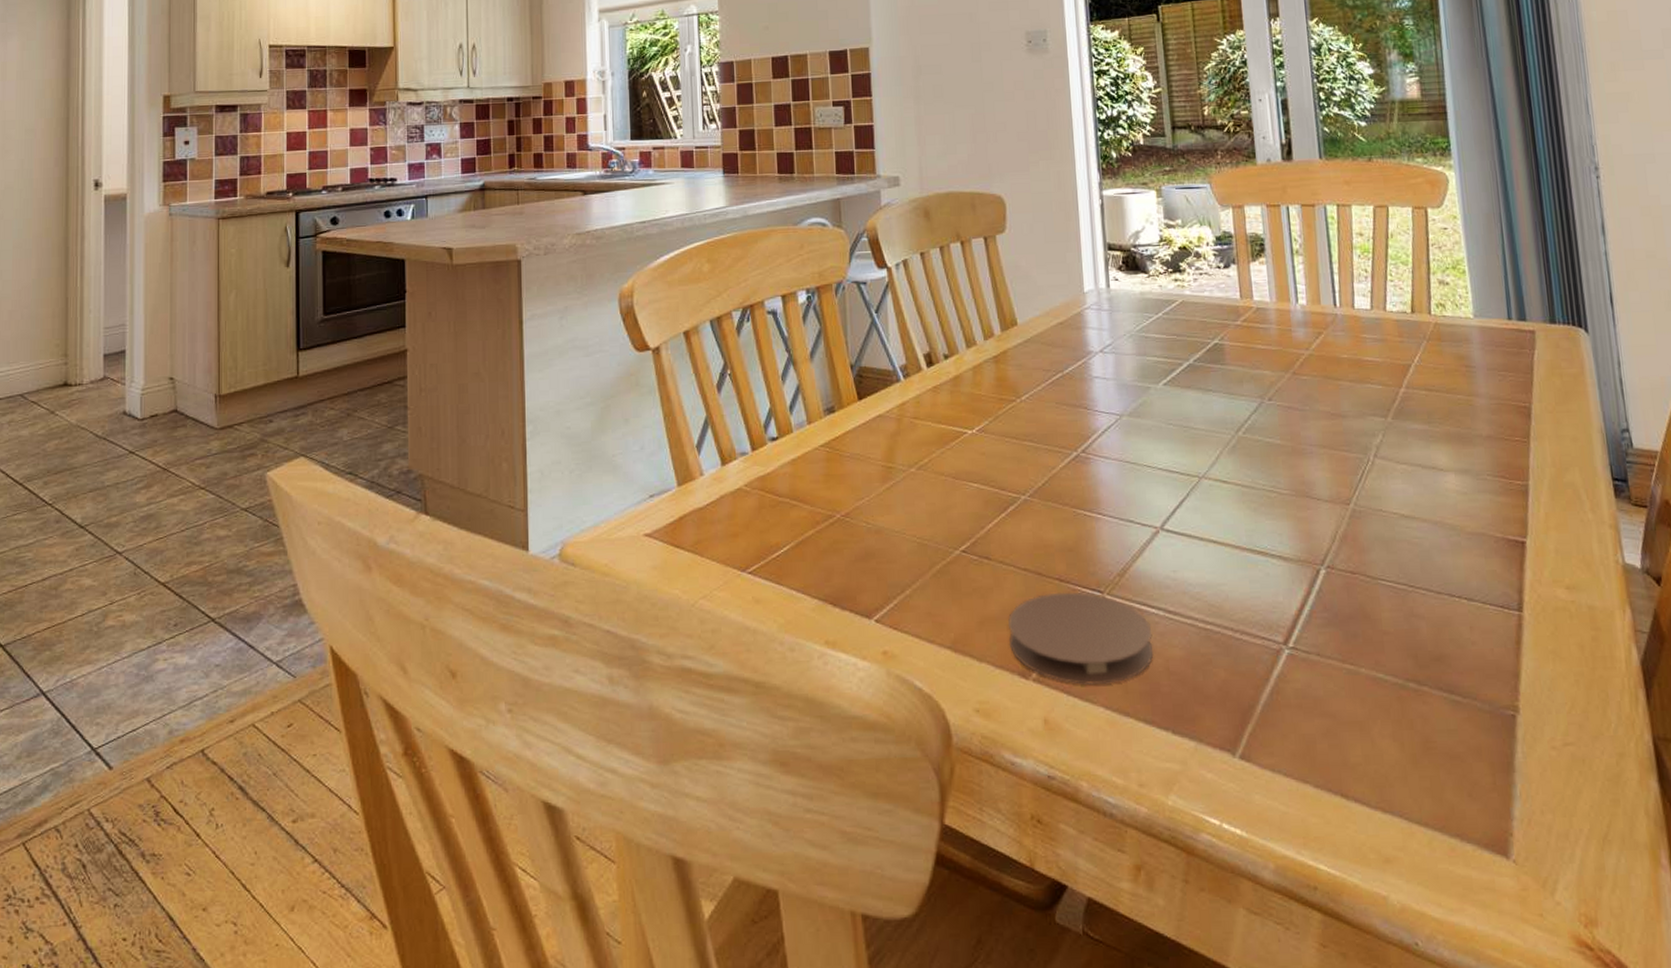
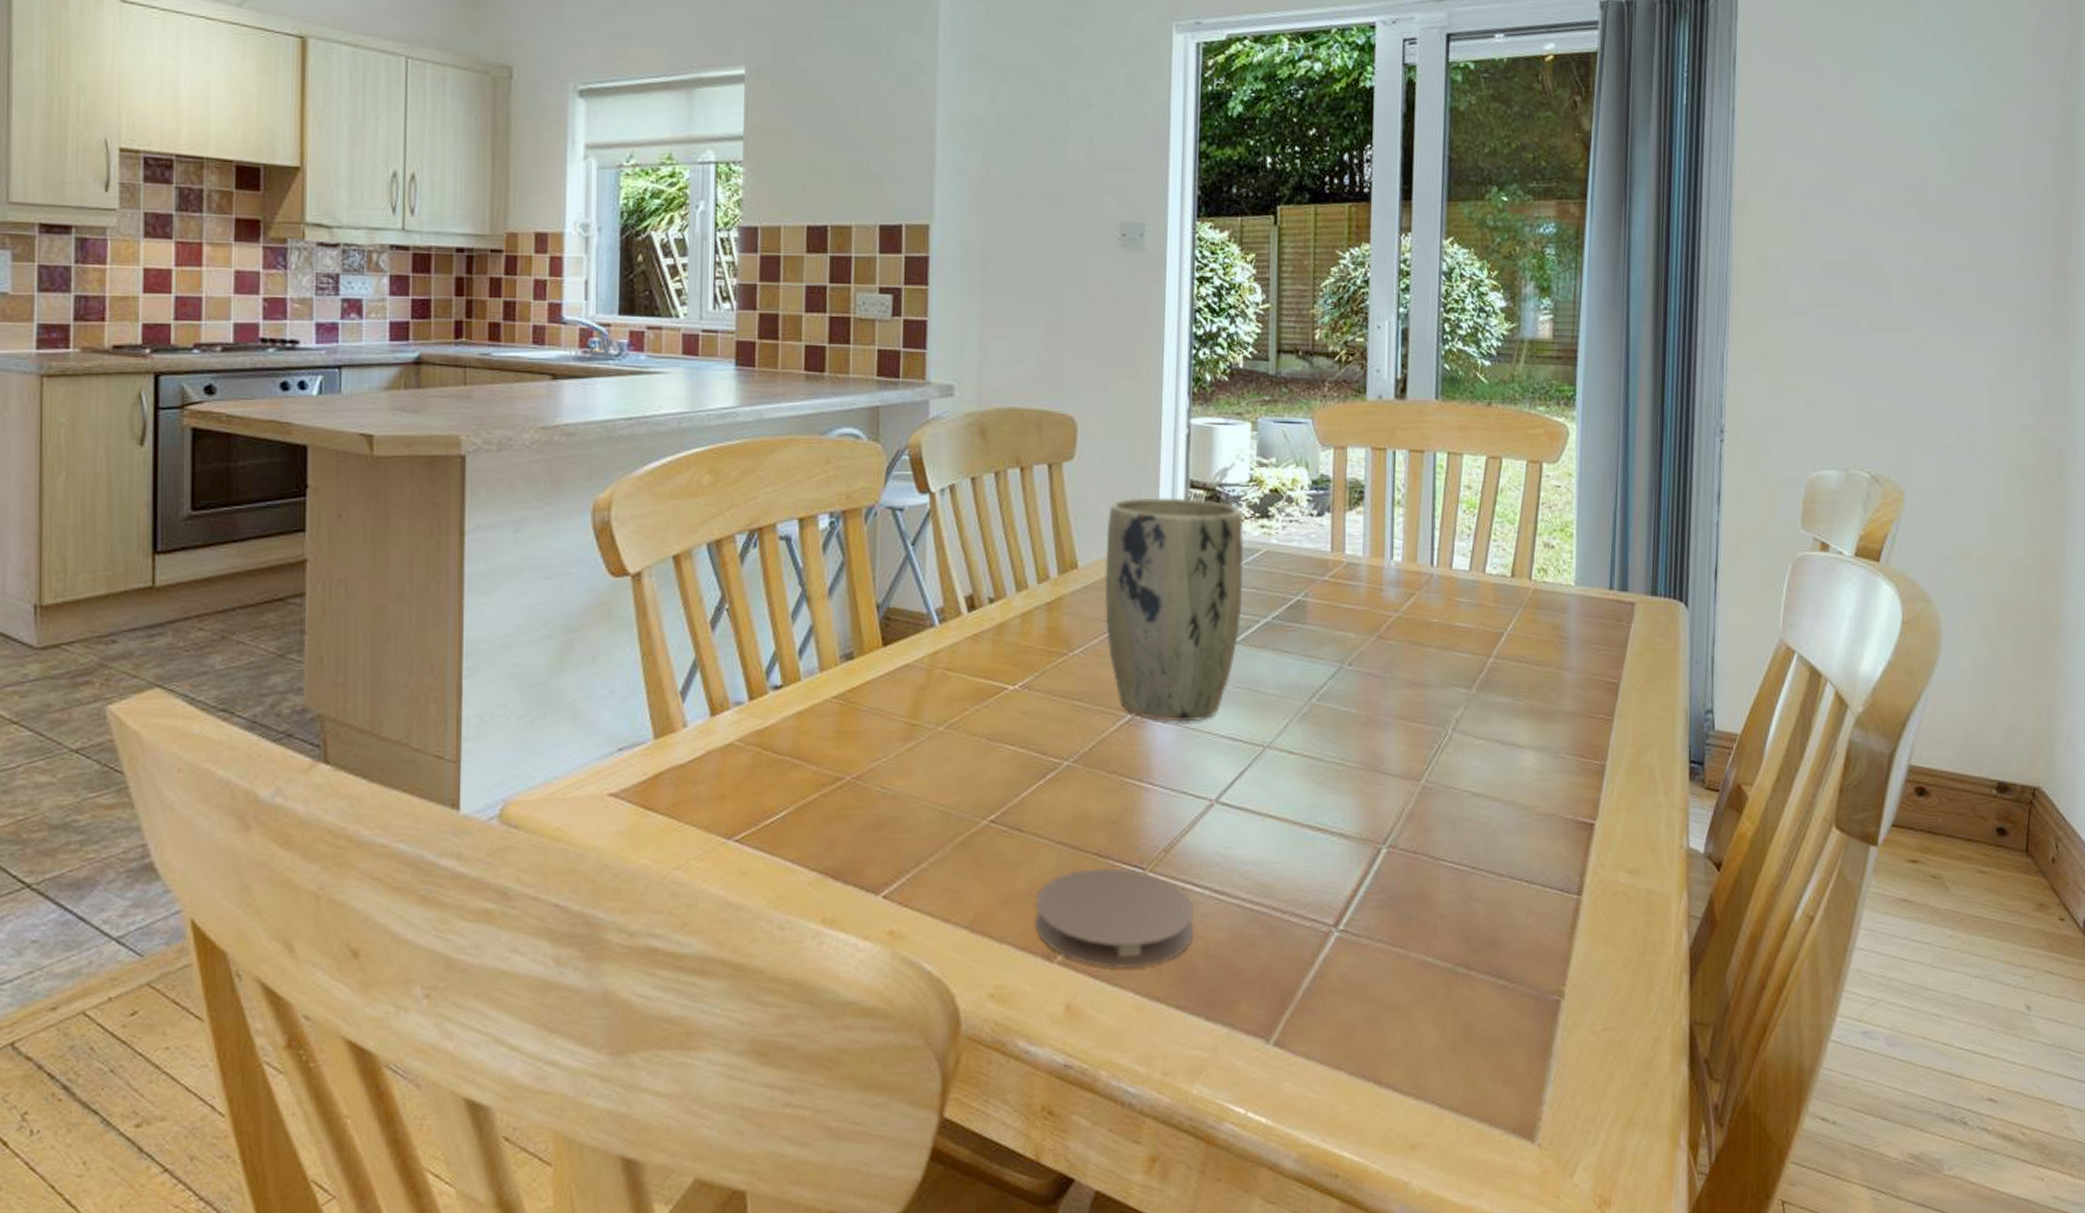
plant pot: none [1039,259,1166,458] -> present [1104,497,1244,722]

